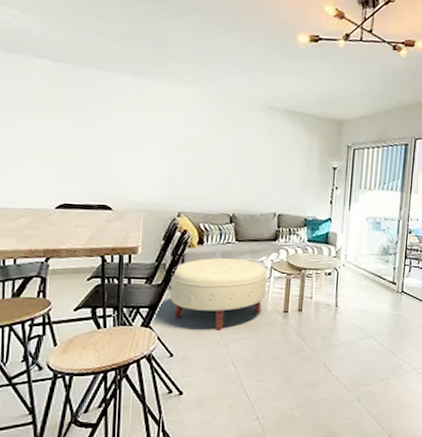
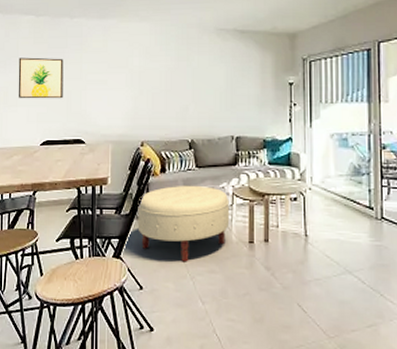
wall art: none [26,106,87,160] -> present [18,57,64,99]

